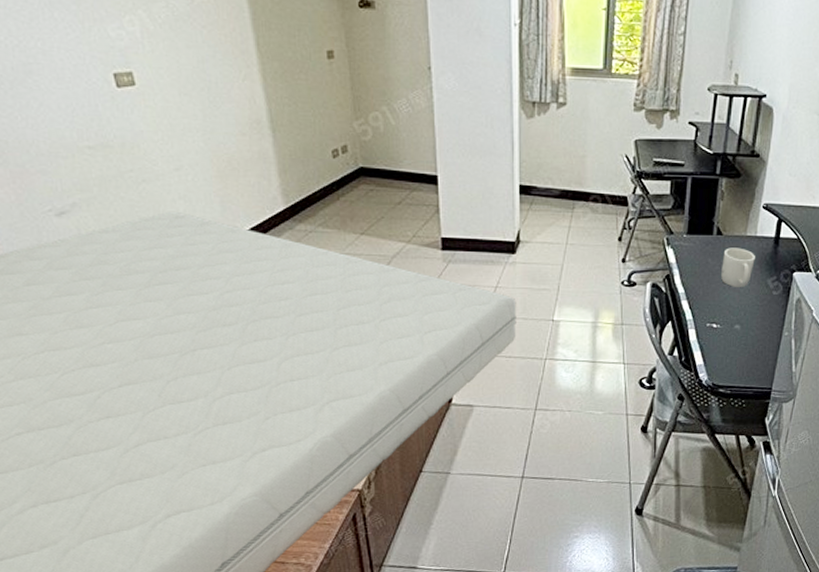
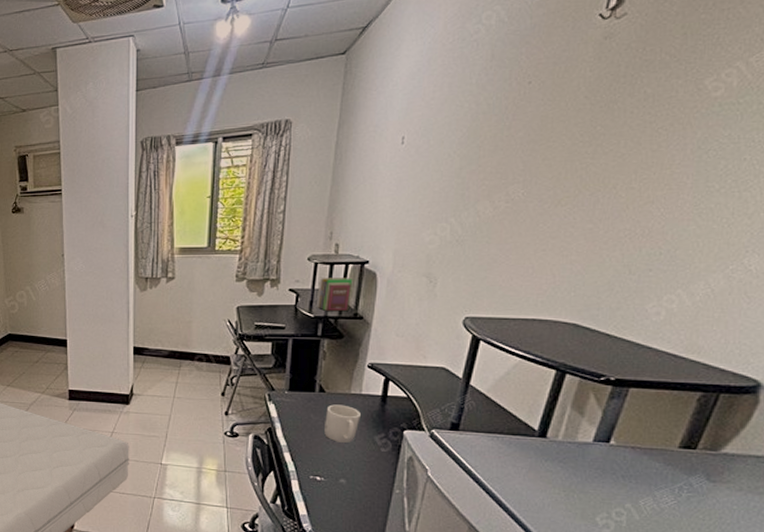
books: none [716,111,751,148] -> present [317,278,353,311]

